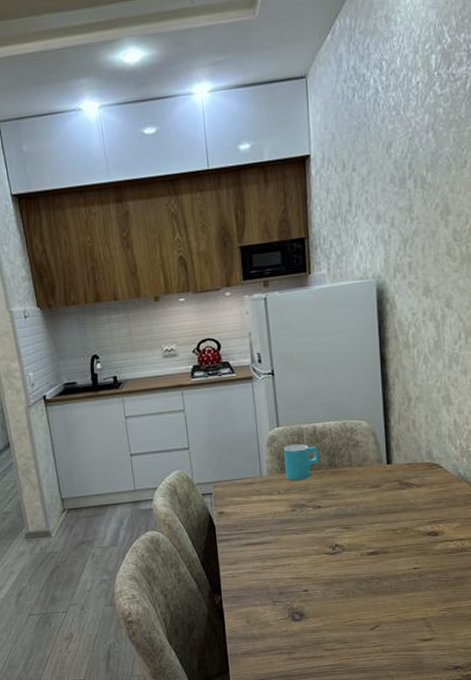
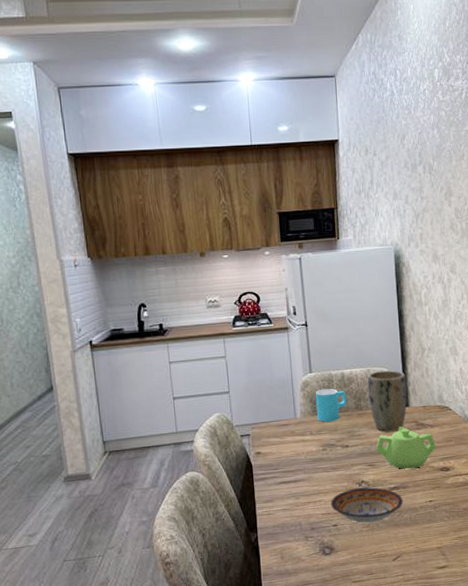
bowl: none [300,551,383,590] -> present [330,487,403,523]
plant pot: none [343,423,389,492] -> present [367,370,407,432]
teapot: none [352,486,424,533] -> present [376,426,437,470]

